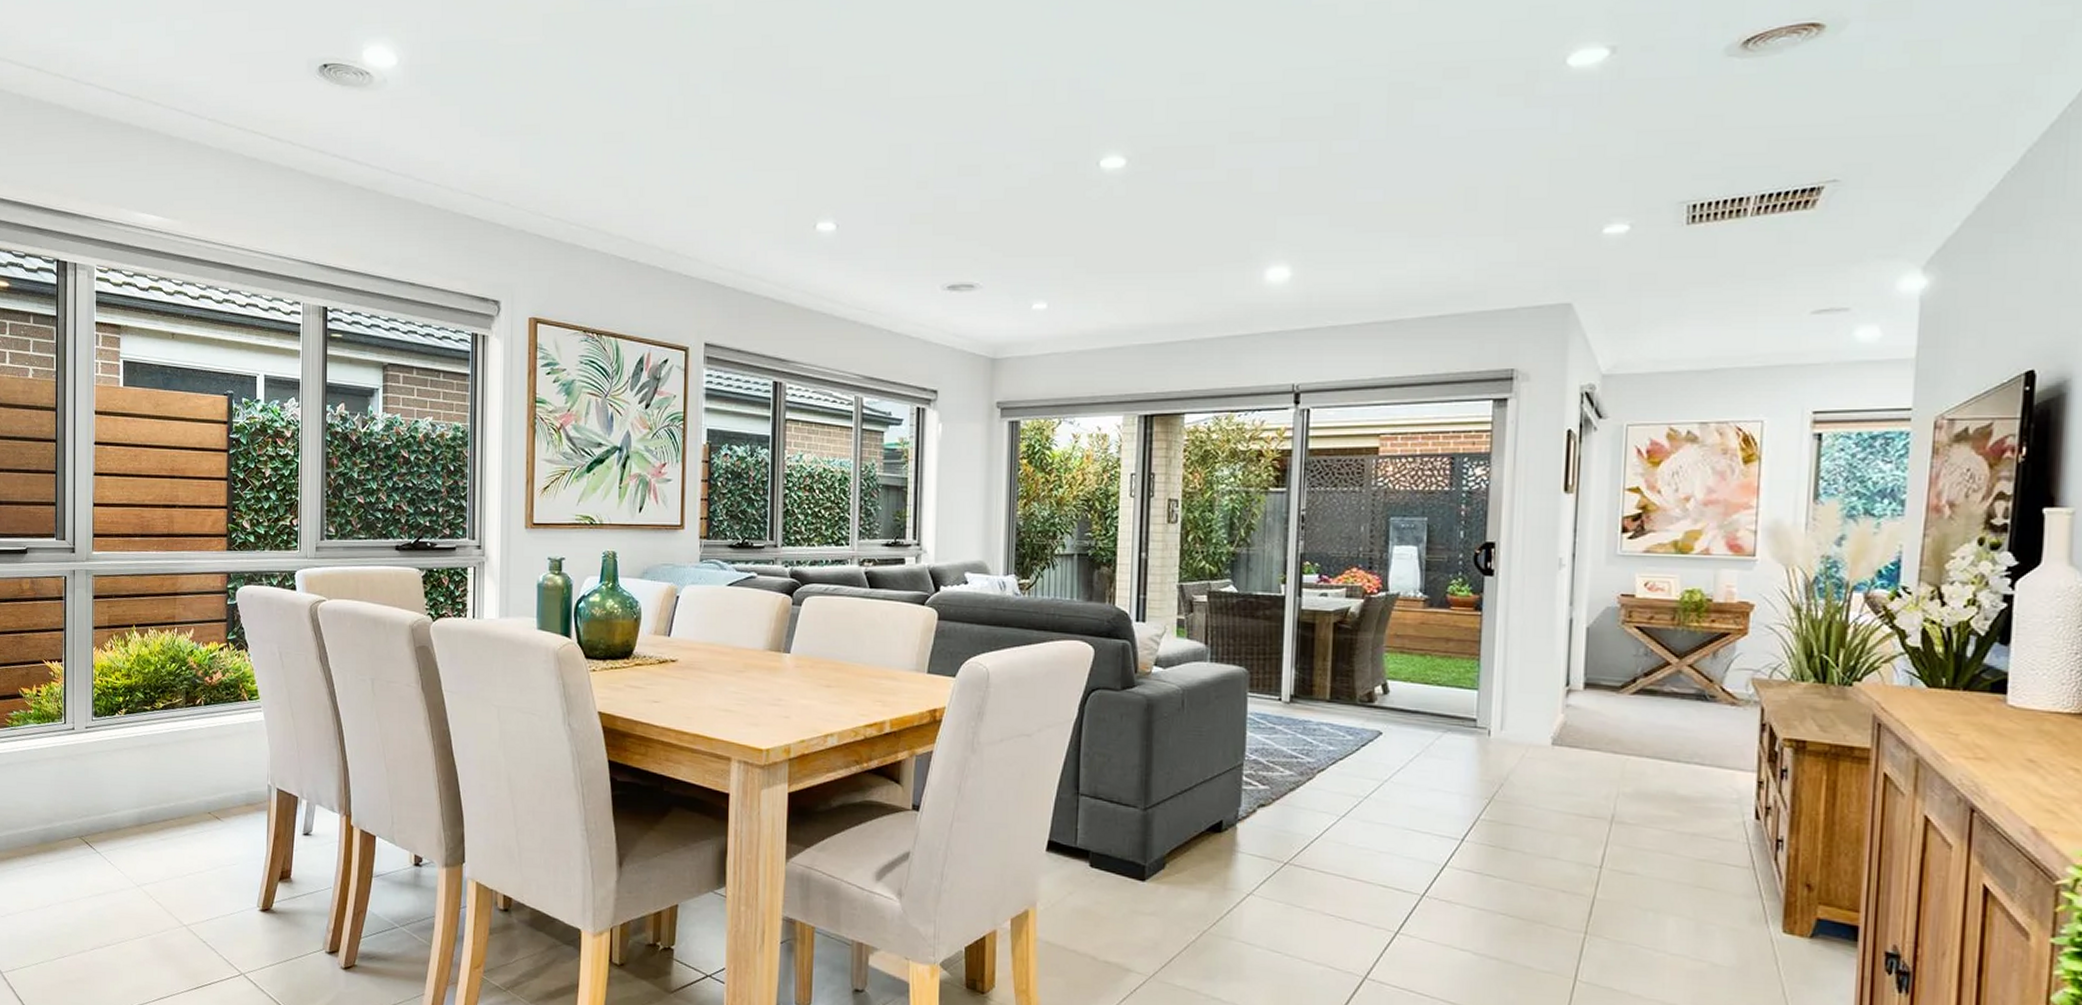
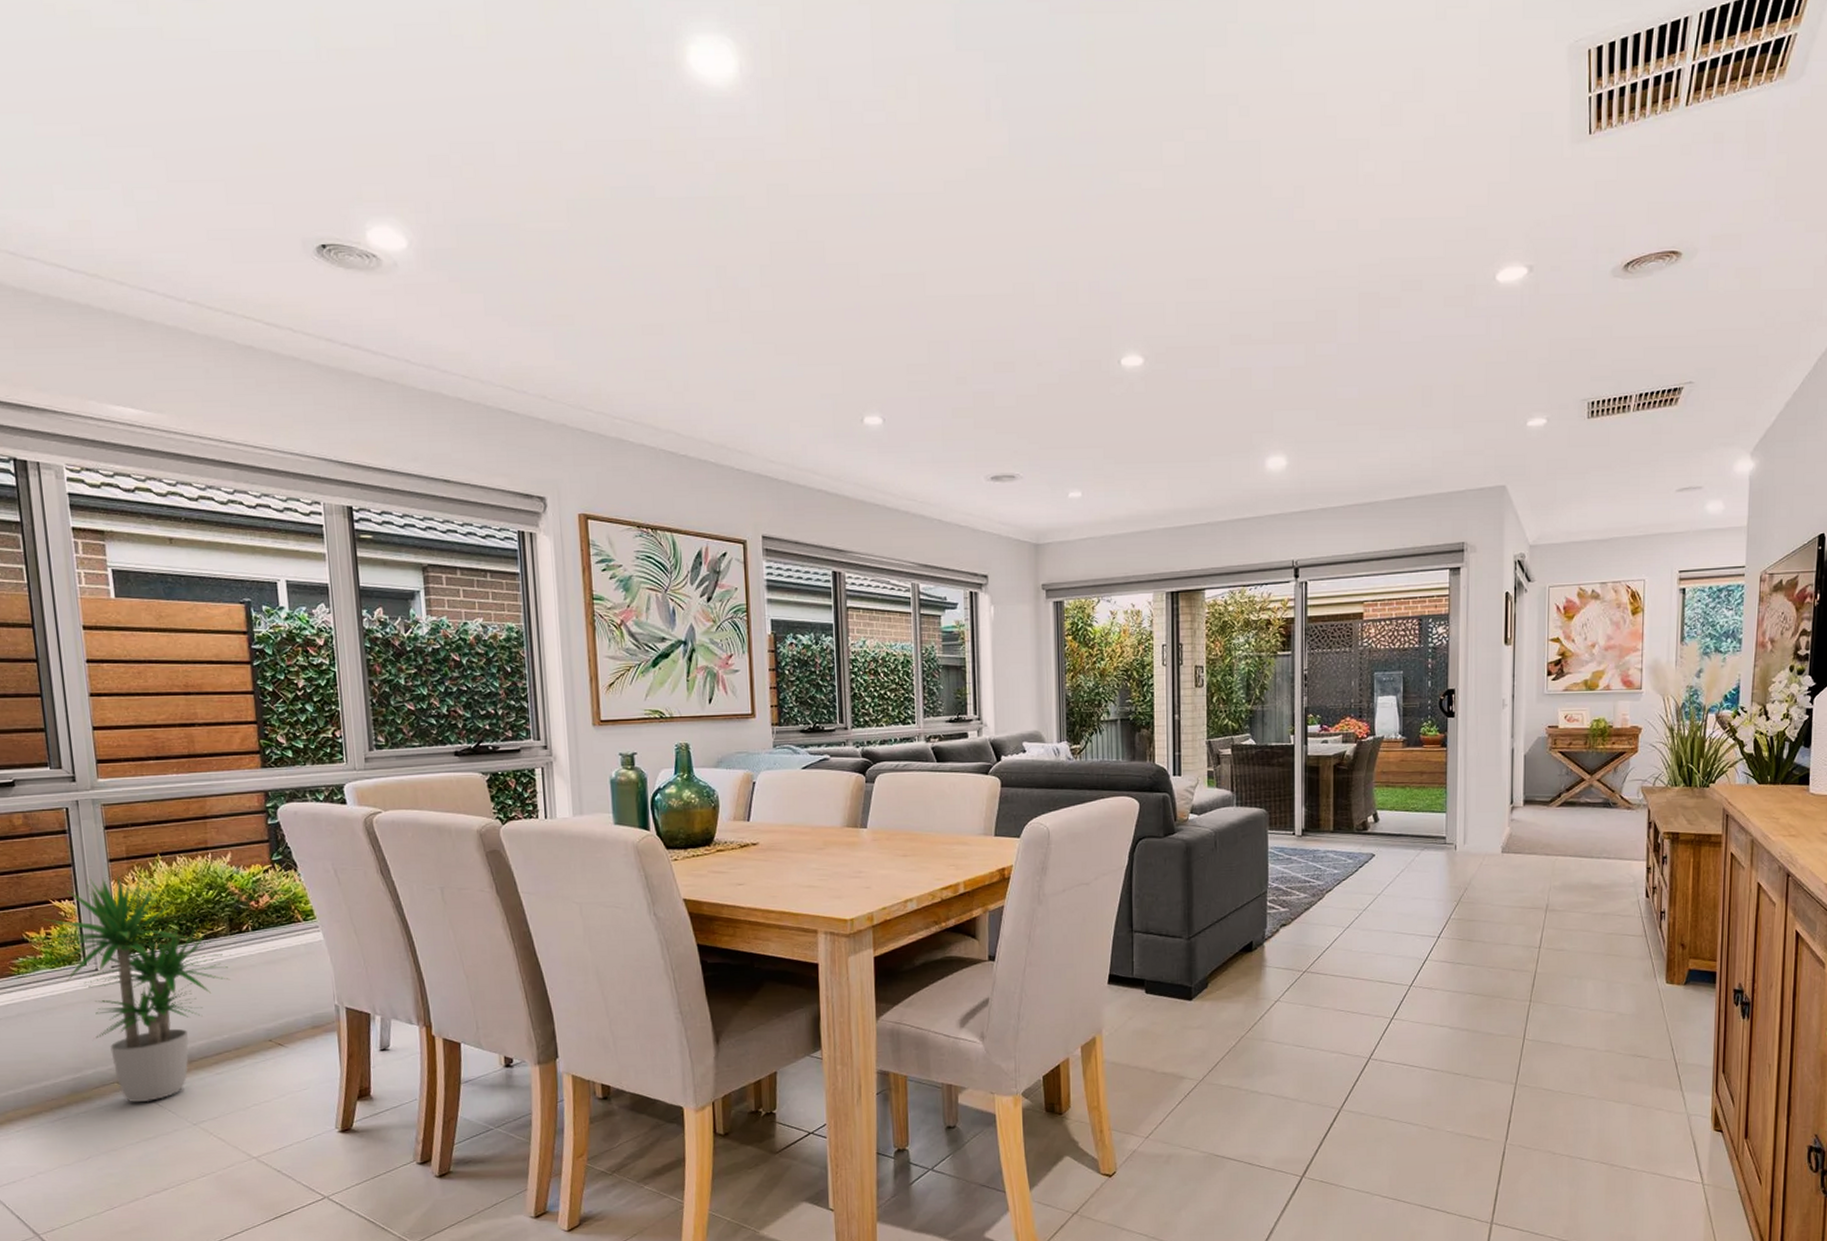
potted plant: none [29,640,184,859] -> present [38,872,231,1103]

